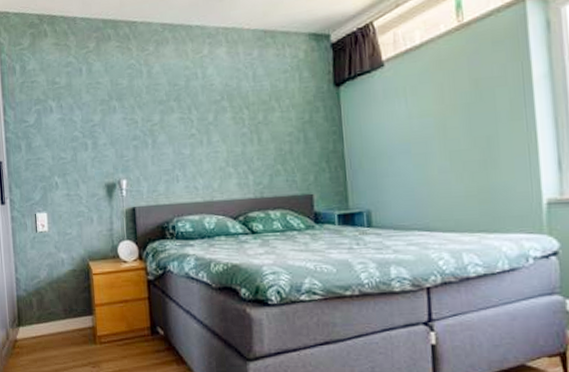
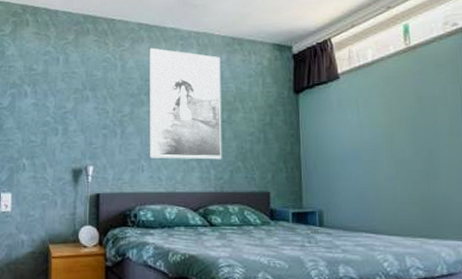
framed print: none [176,49,260,168] -> present [149,47,222,160]

